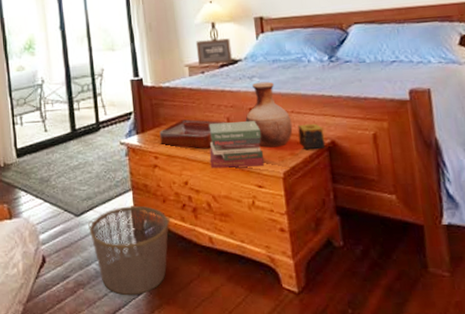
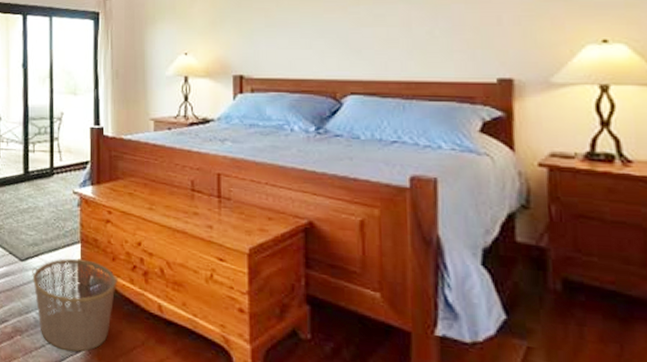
decorative tray: present [159,119,228,149] -> none [116,176,192,211]
picture frame: present [195,38,233,66] -> none [164,94,204,123]
books: present [208,121,265,169] -> none [167,185,229,239]
vase: present [245,81,293,149] -> none [211,146,265,221]
candle: present [297,123,326,149] -> none [271,198,302,228]

